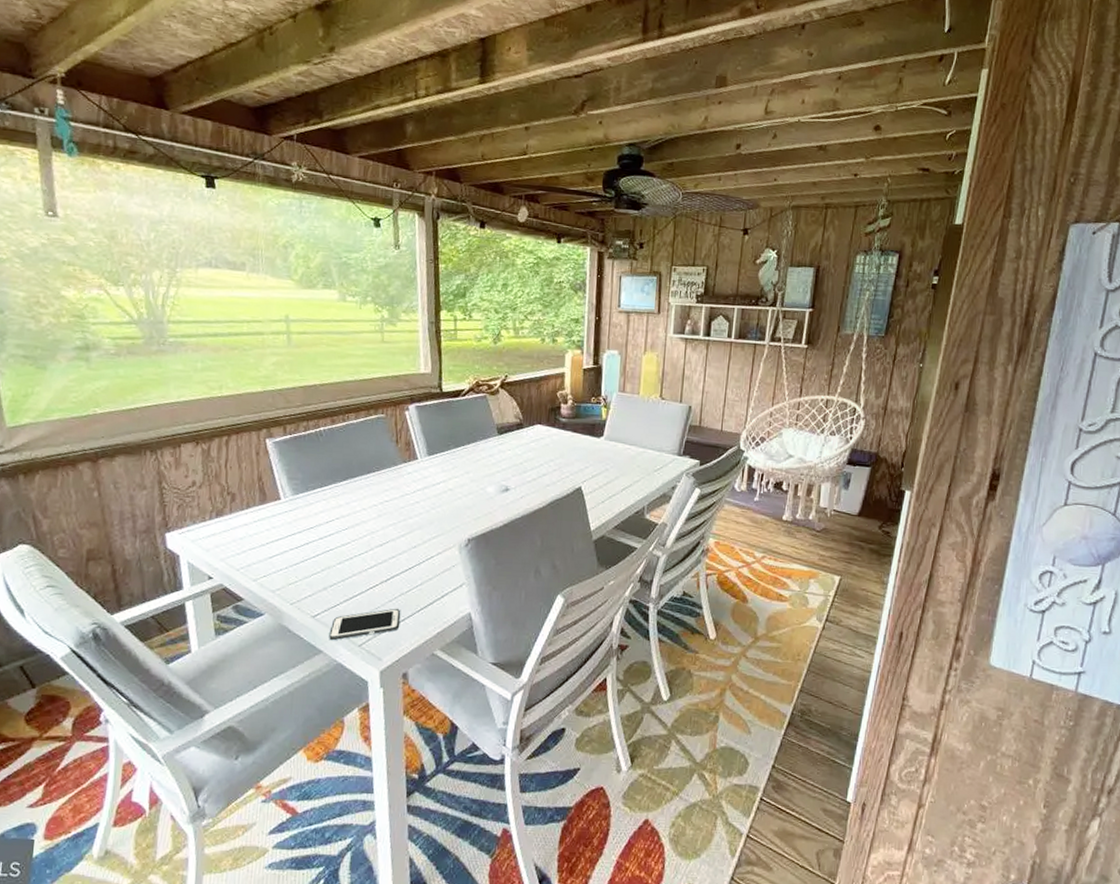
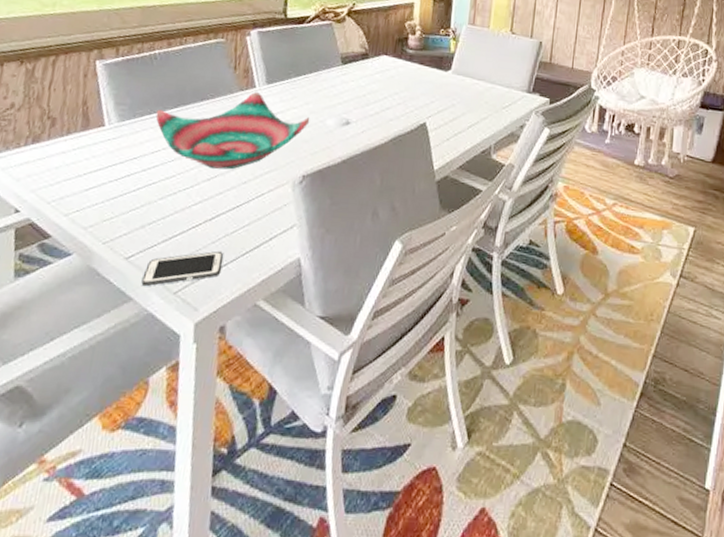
decorative bowl: none [327,464,471,536] -> present [155,92,310,170]

